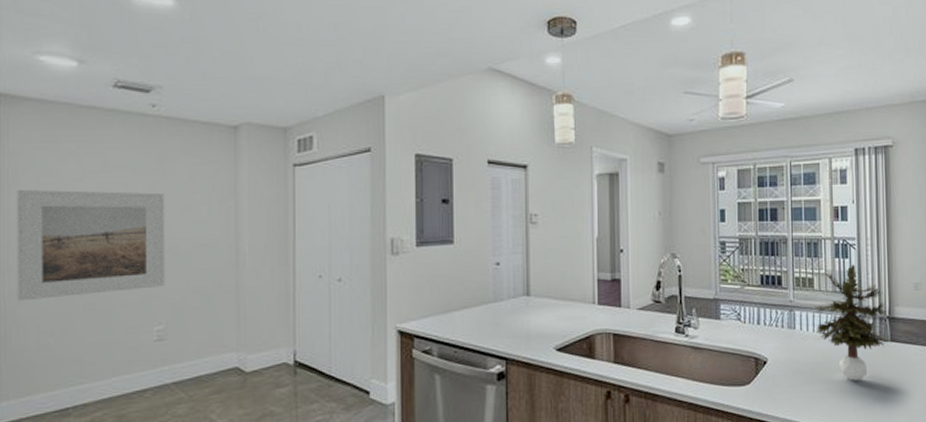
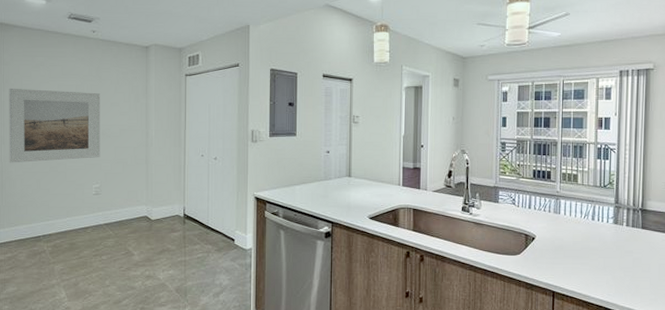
potted plant: present [813,264,892,380] -> none [576,165,643,258]

